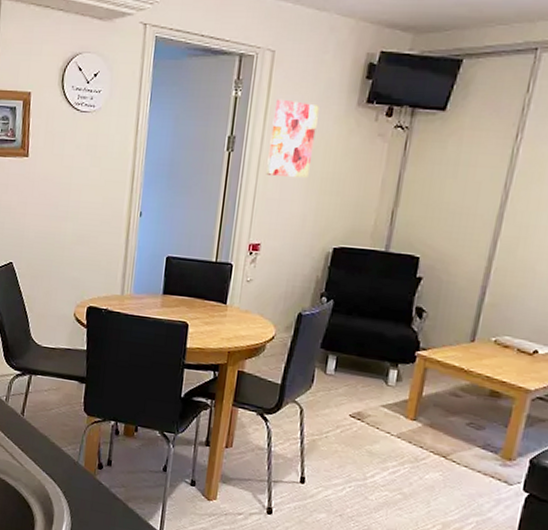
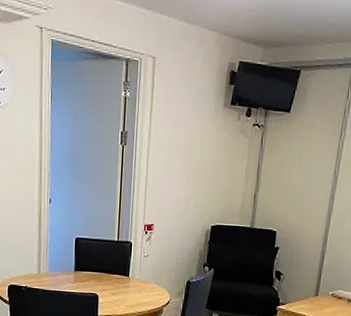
wall art: present [266,99,319,178] -> none [154,99,194,167]

